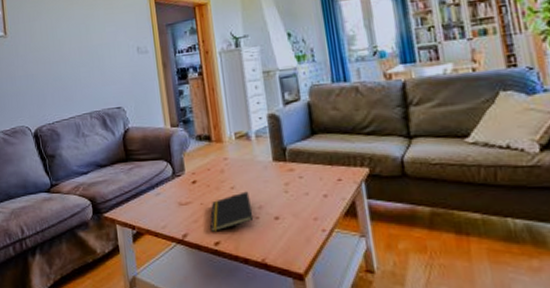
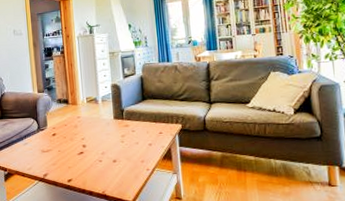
notepad: present [210,191,254,232] -> none [65,141,98,172]

